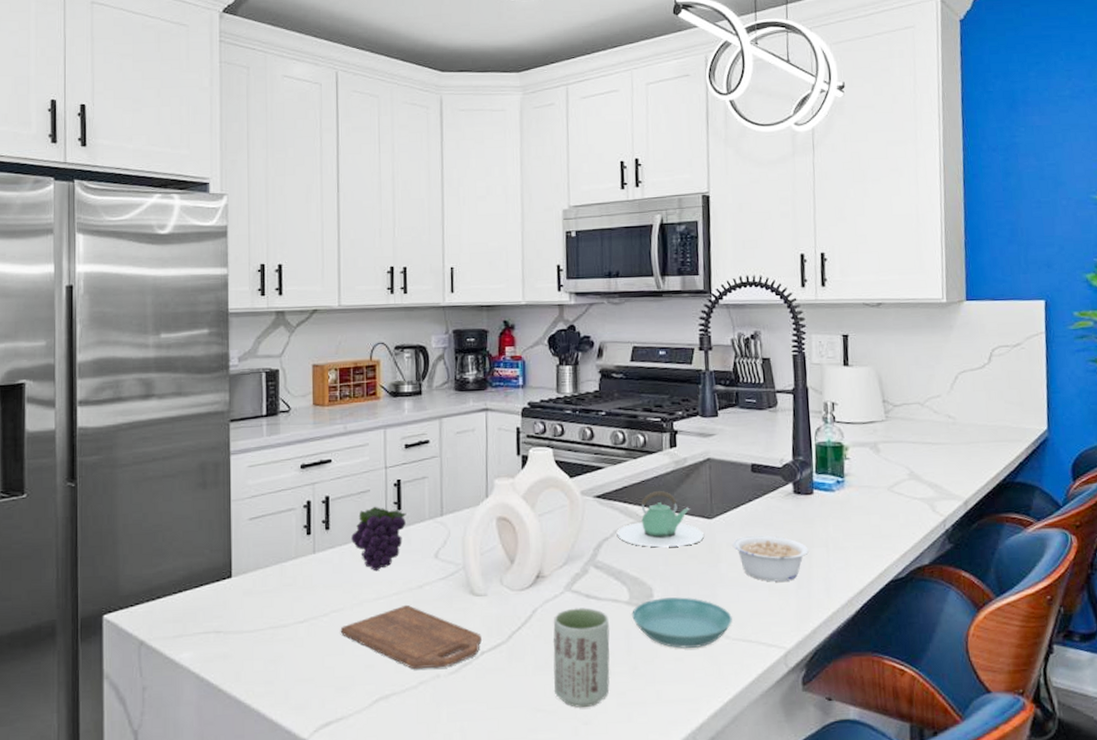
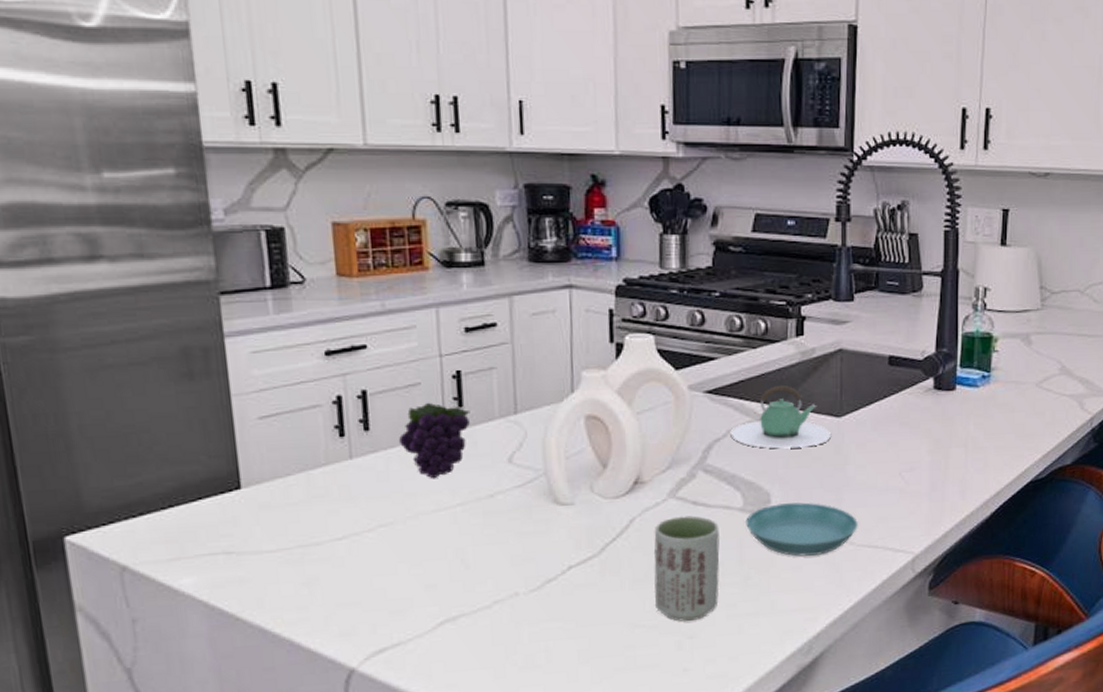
cutting board: present [340,604,482,670] -> none [390,516,569,588]
legume: present [732,535,809,582] -> none [862,434,946,485]

